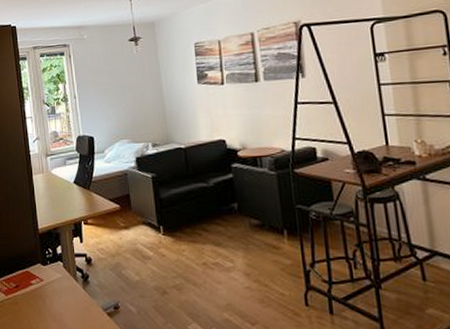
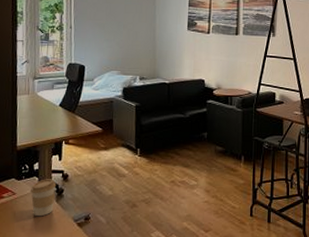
coffee cup: none [57,263,81,305] -> present [31,179,57,217]

